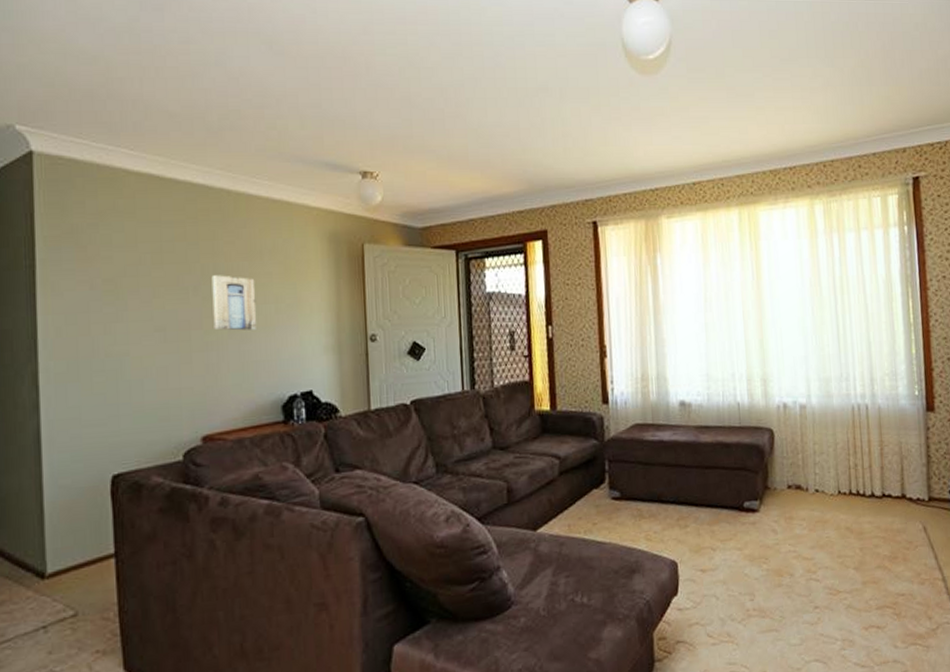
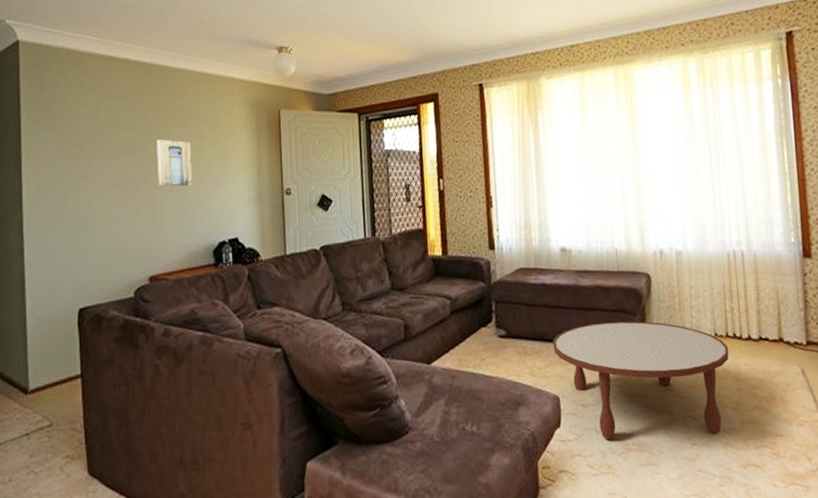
coffee table: none [670,479,853,606] -> present [552,321,729,439]

